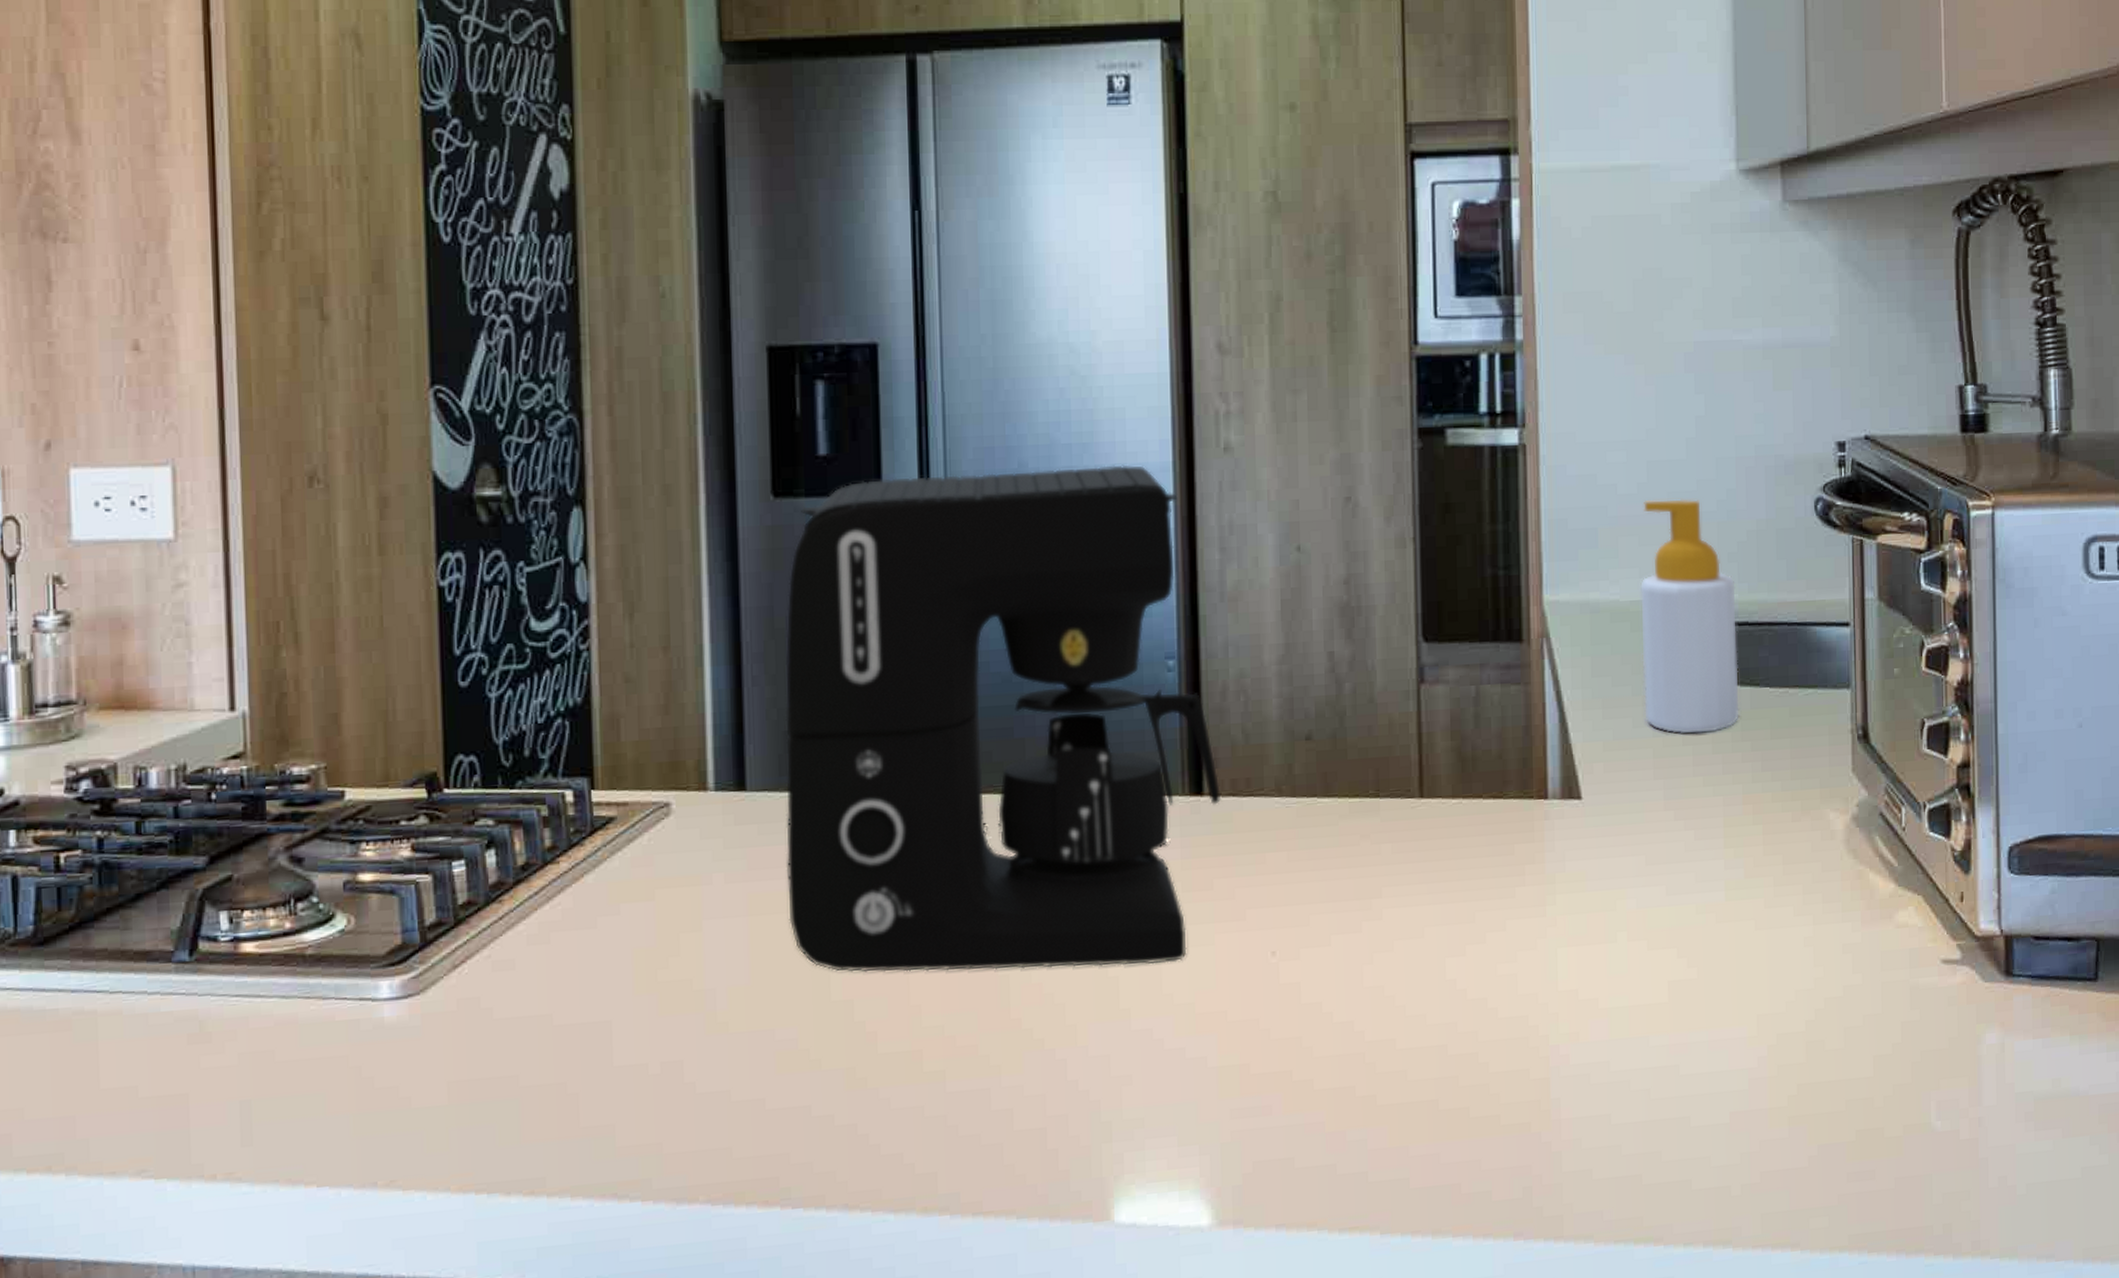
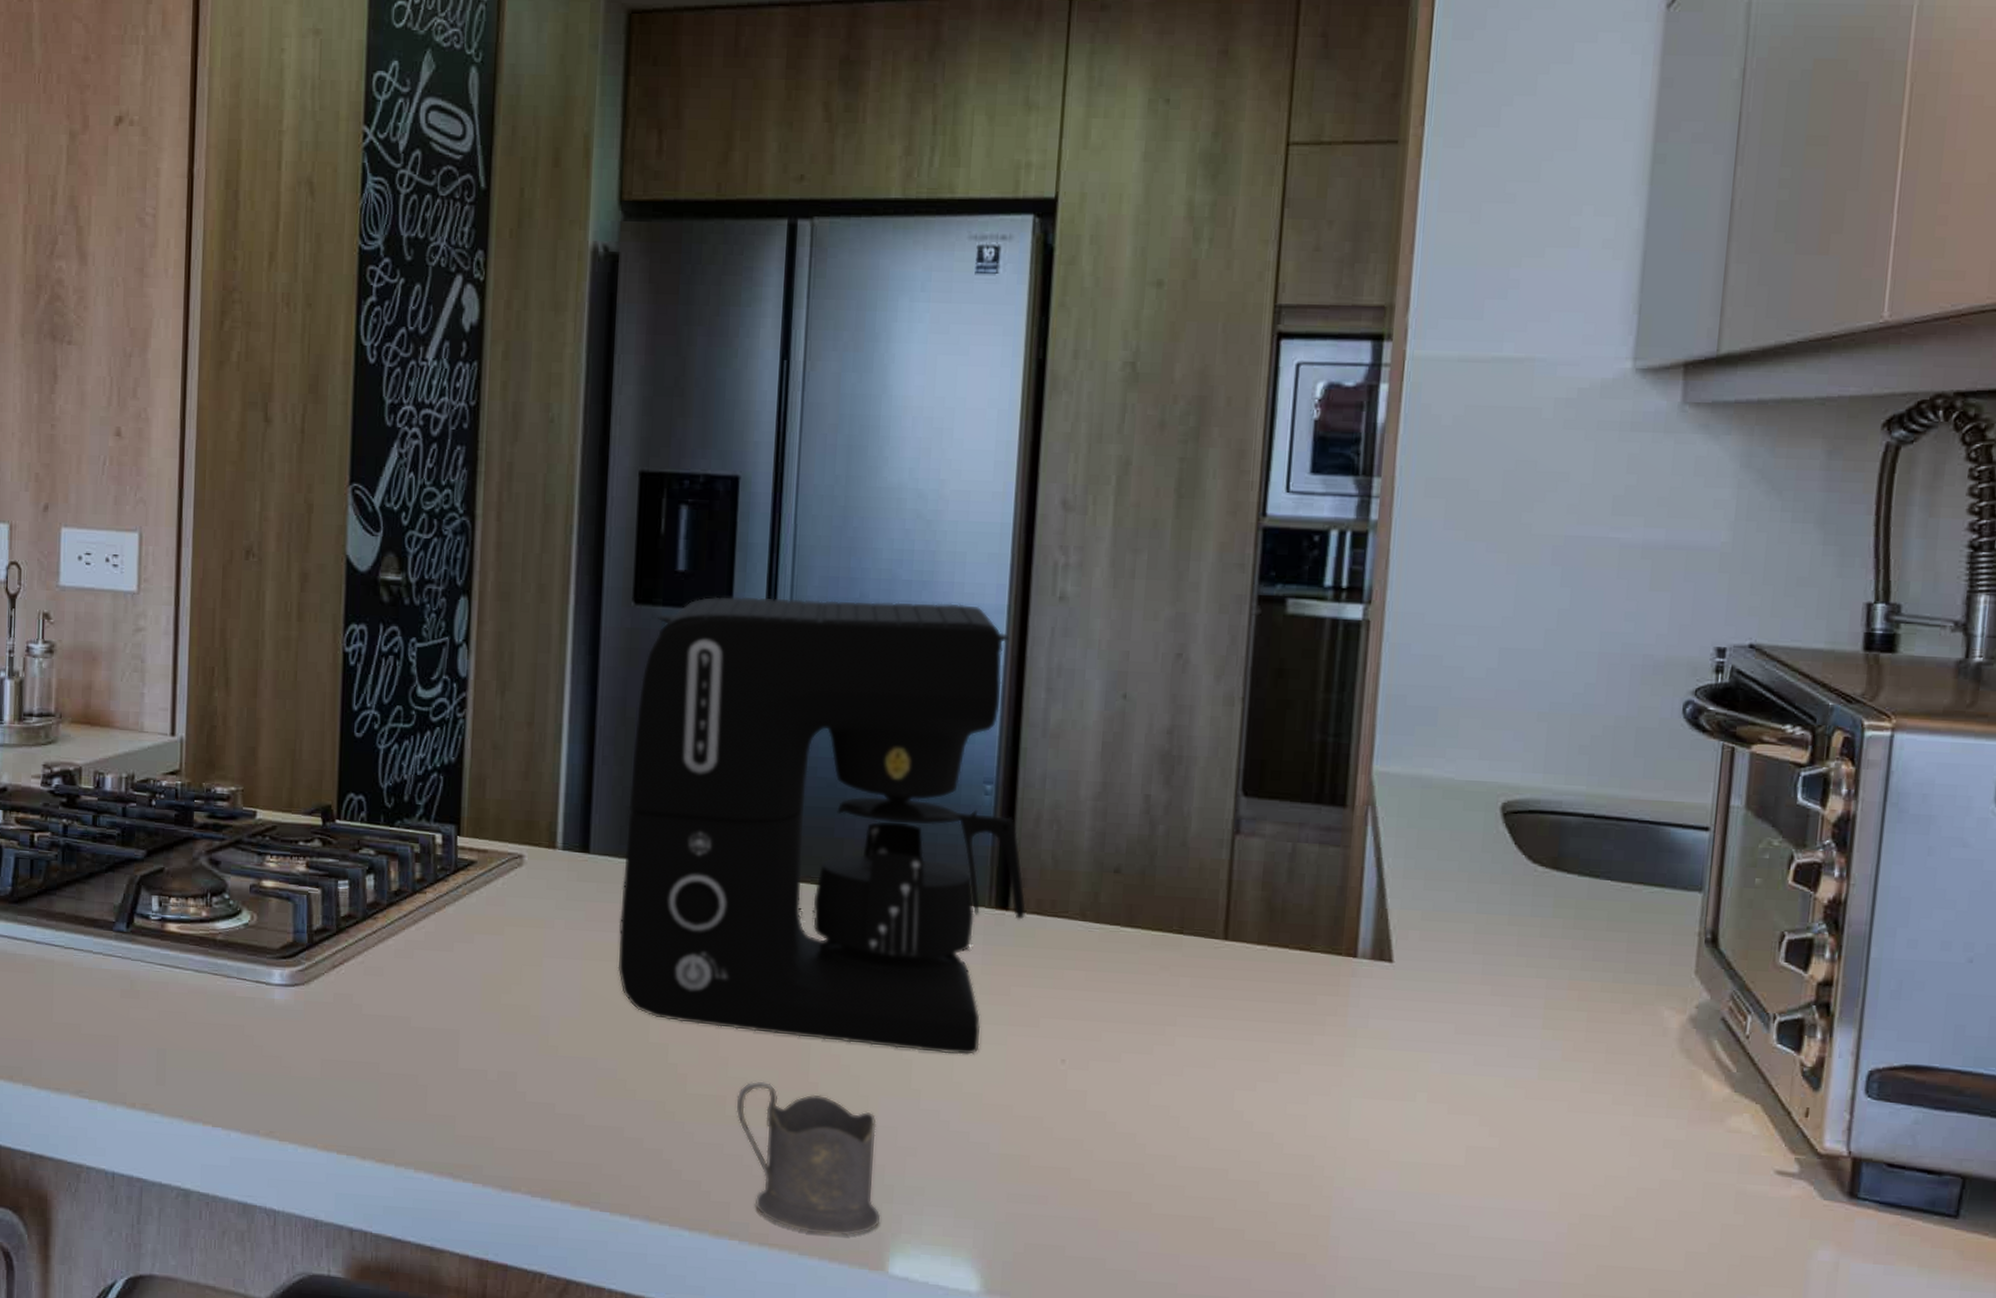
tea glass holder: none [934,1026,1101,1192] -> present [736,1081,881,1236]
soap bottle: present [1640,499,1740,735] -> none [1469,686,1584,916]

